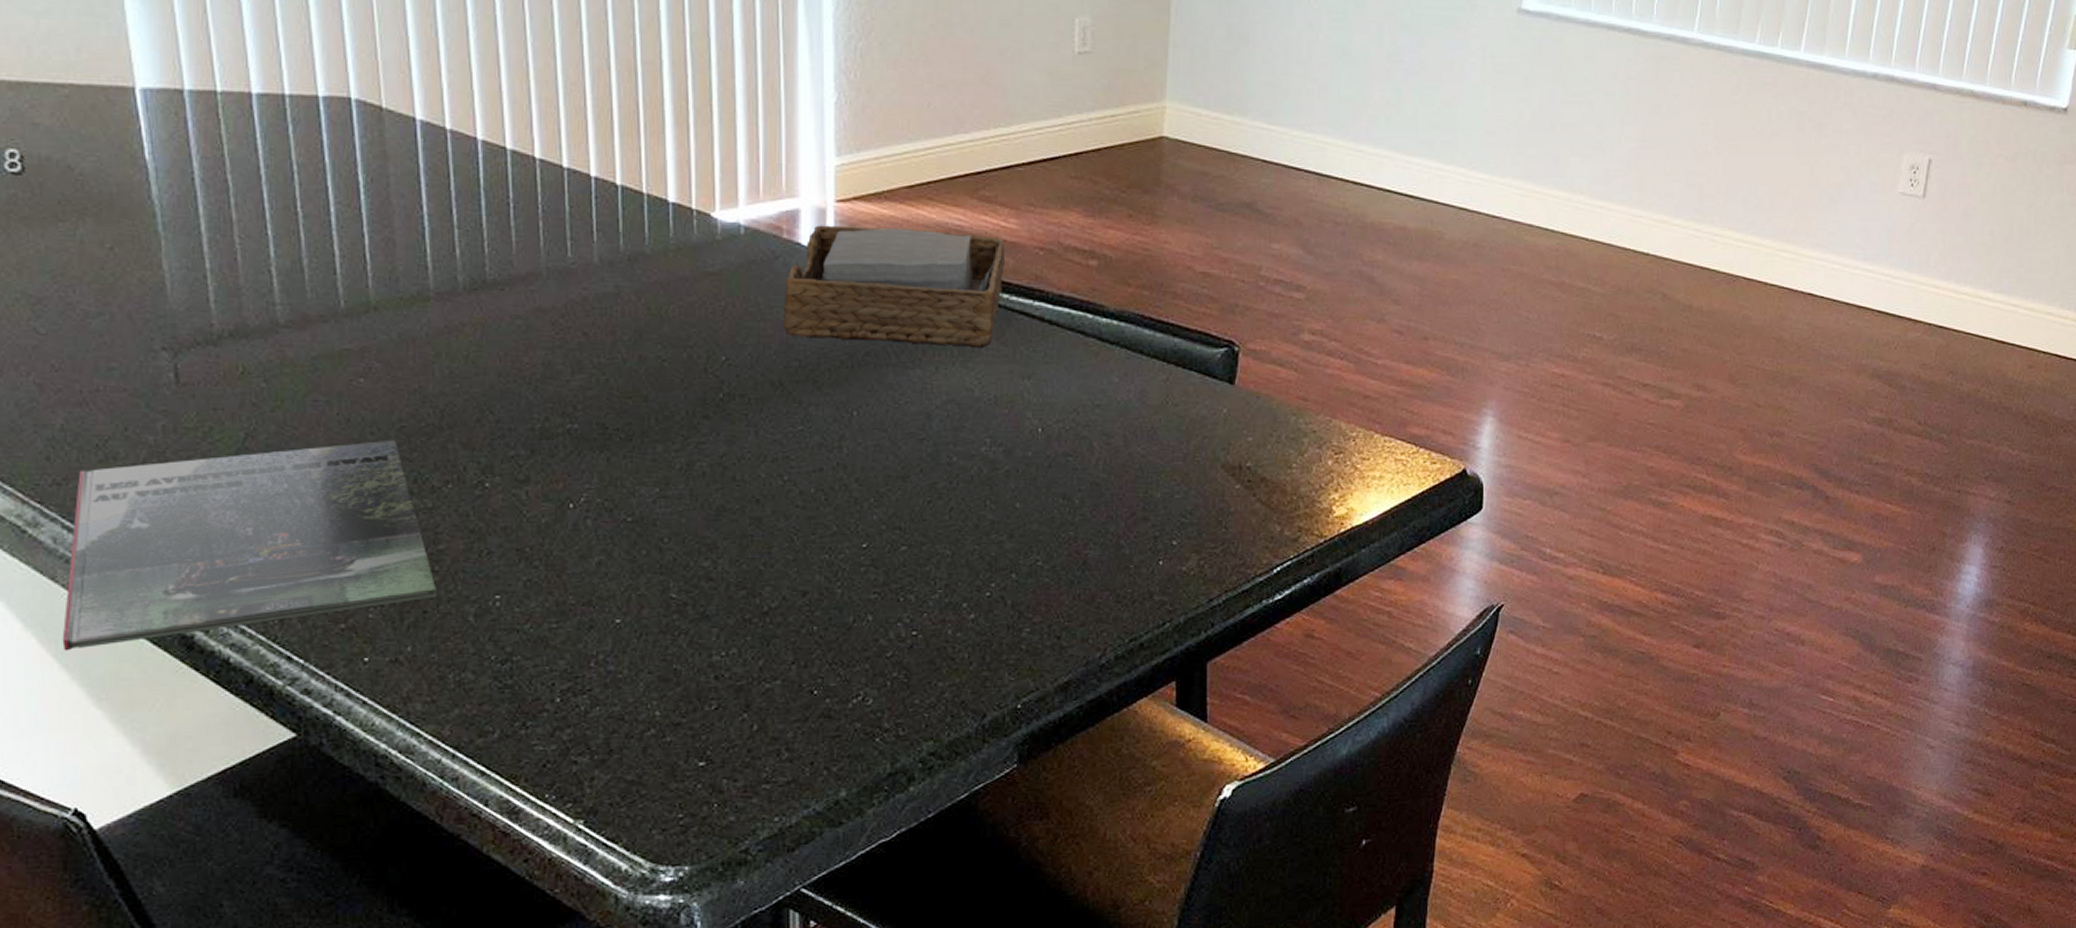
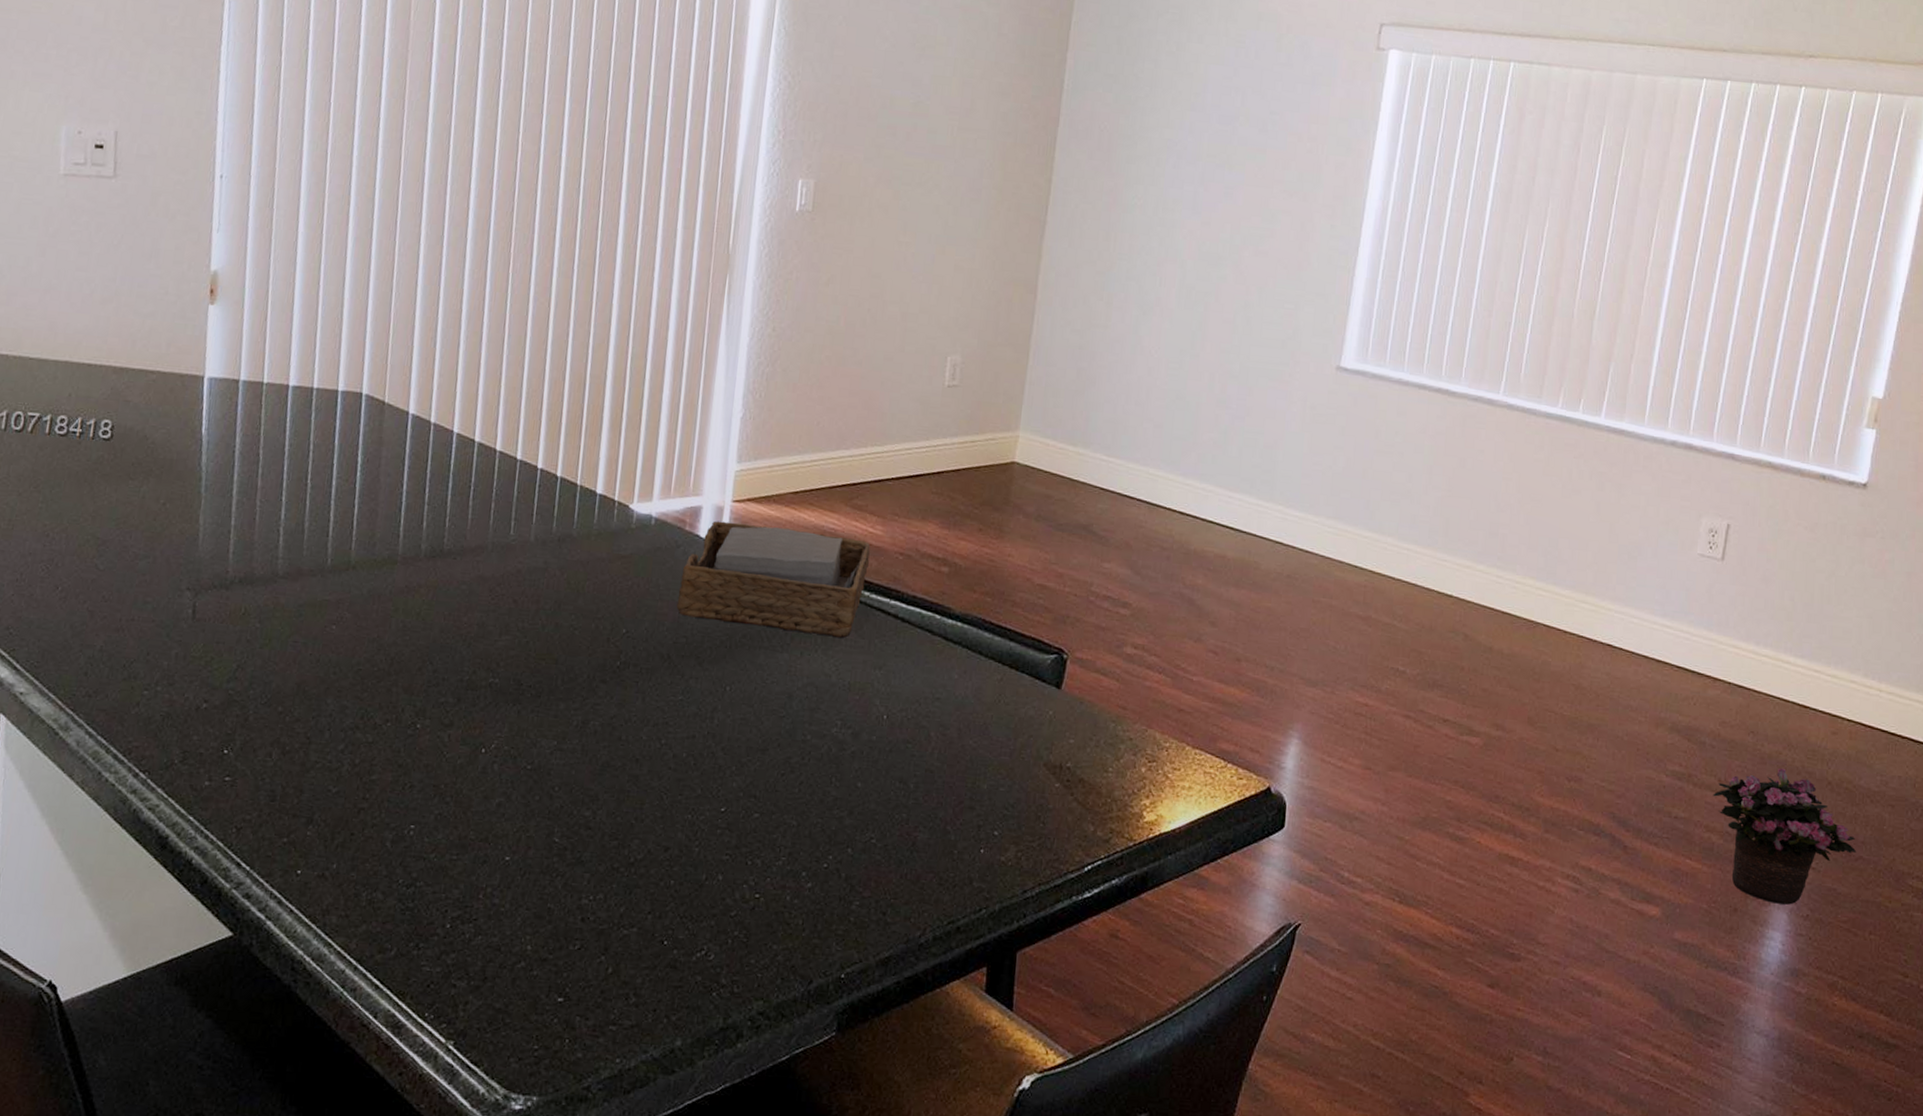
magazine: present [62,439,436,651] -> none [67,680,365,840]
potted flower: none [1912,405,2050,539] -> present [1713,768,1857,905]

